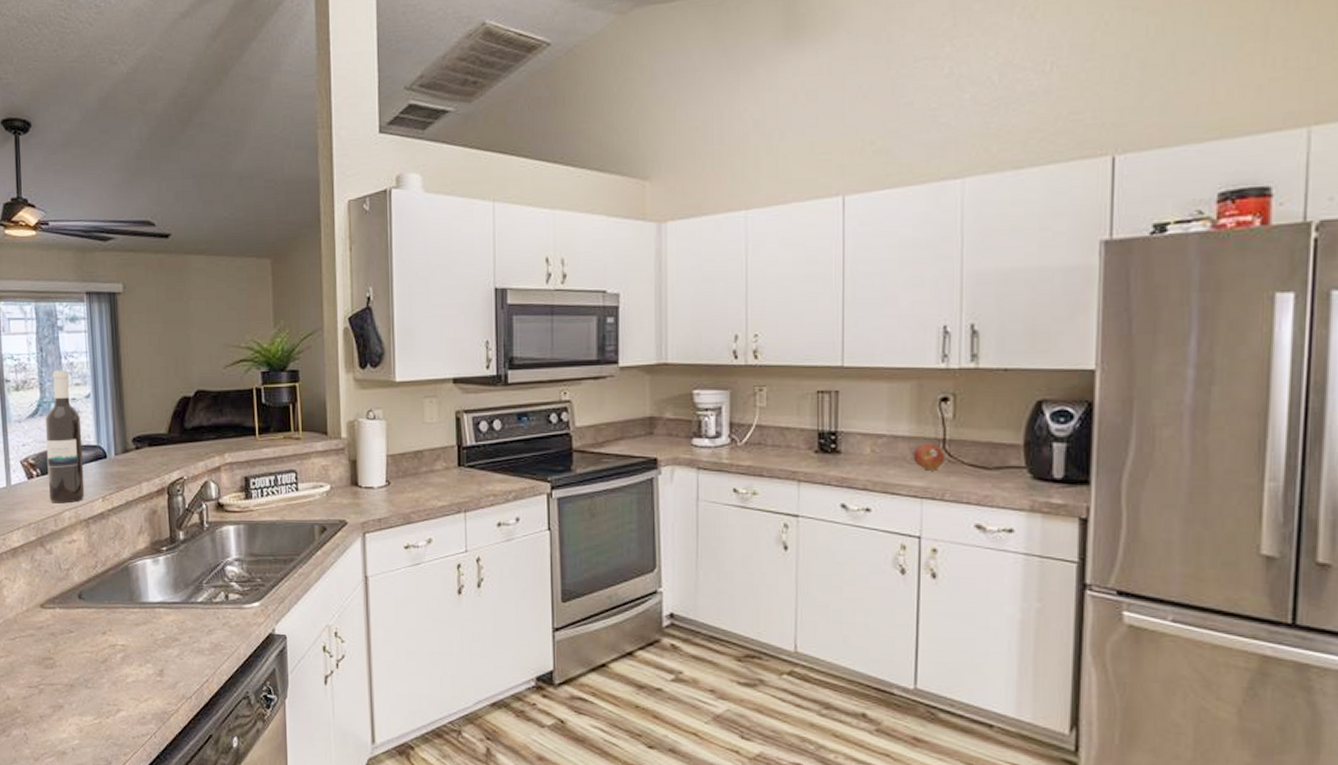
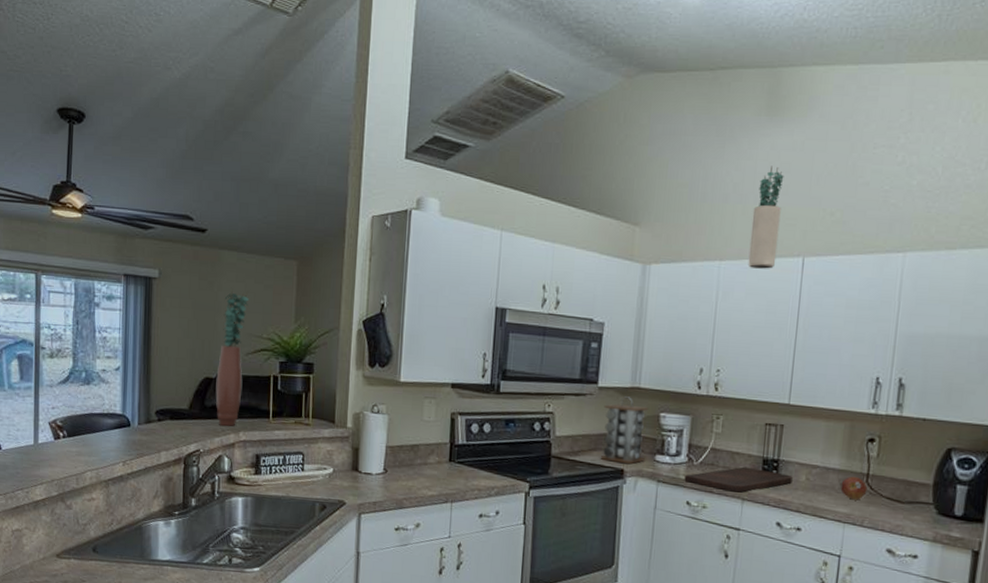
wine bottle: present [45,370,85,504] -> none [73,342,109,465]
vase: none [194,295,224,449] -> present [215,287,249,427]
spice rack: none [628,375,680,452] -> present [601,396,649,464]
cutting board: none [728,443,855,473] -> present [684,466,793,493]
vase: none [779,95,812,215] -> present [748,166,784,269]

